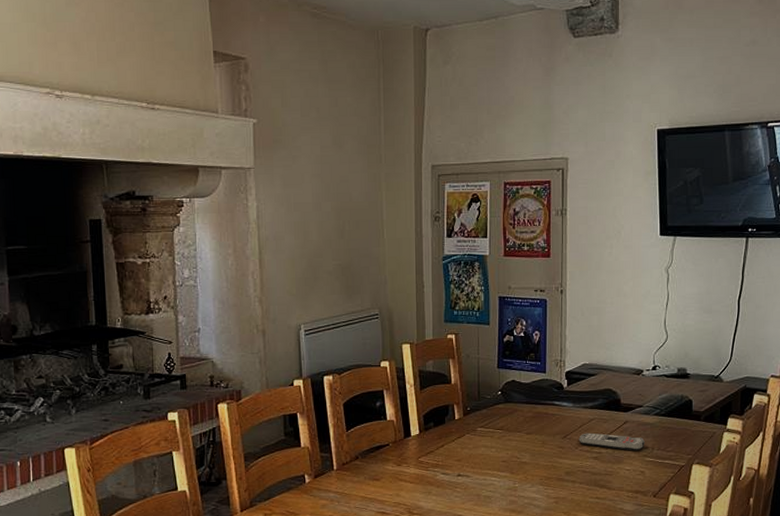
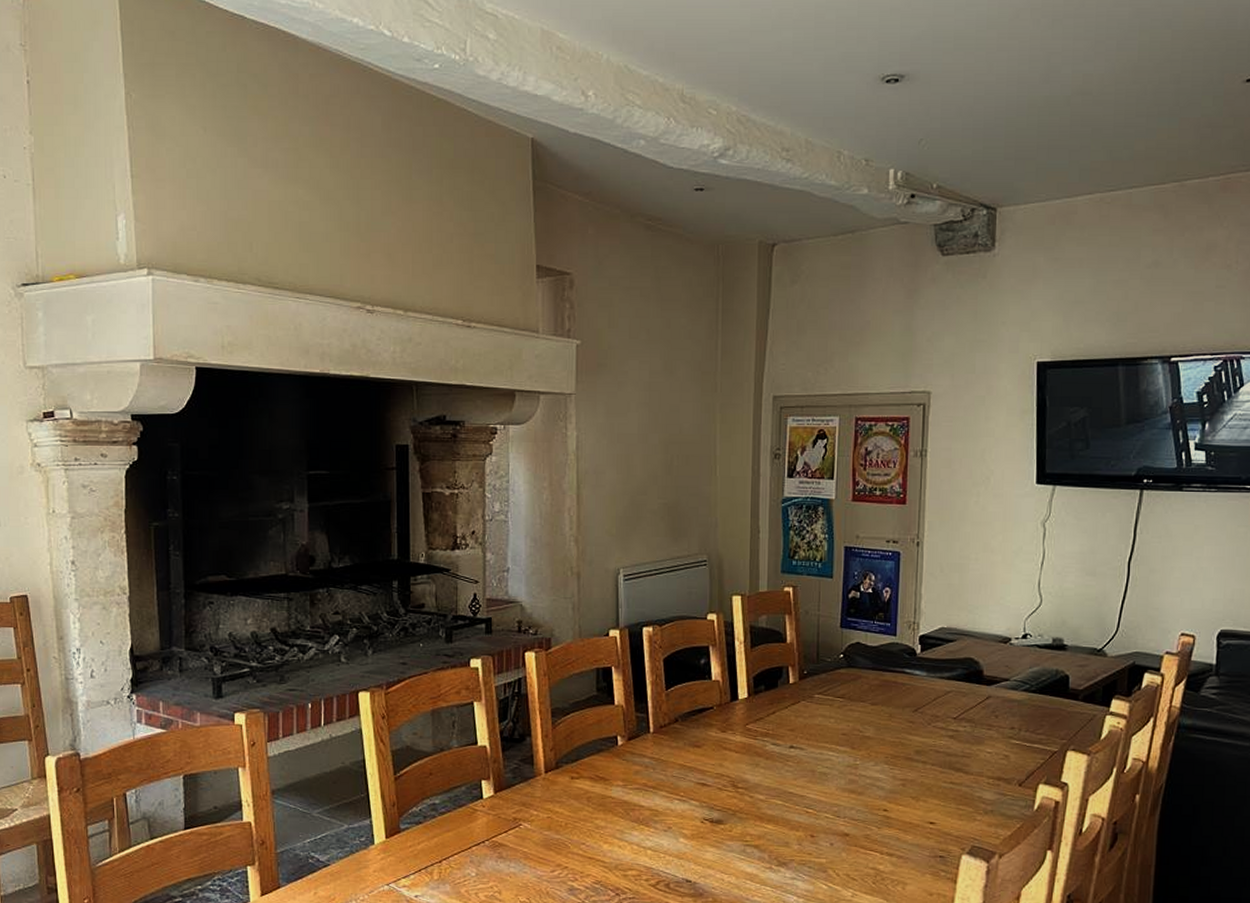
remote control: present [578,432,645,451] -> none [932,707,1010,731]

